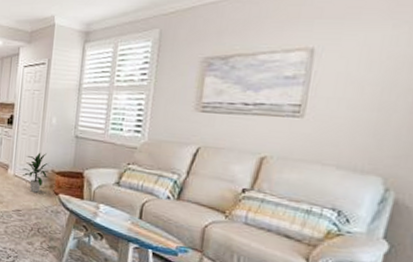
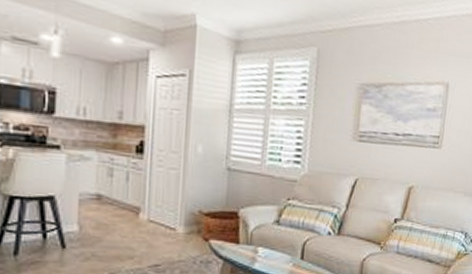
indoor plant: present [21,152,49,193] -> none [158,189,196,241]

